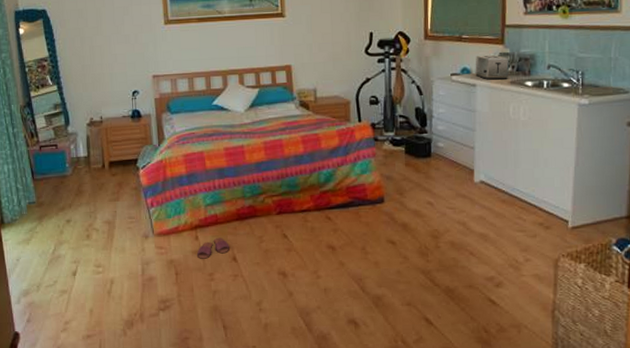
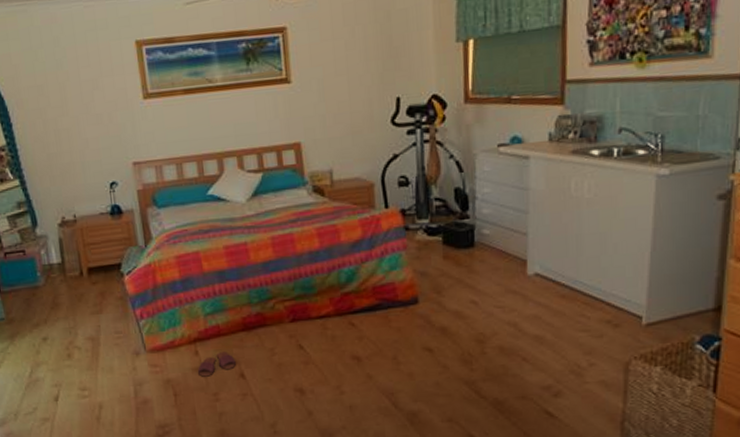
toaster: present [475,55,510,80] -> none [527,118,571,150]

